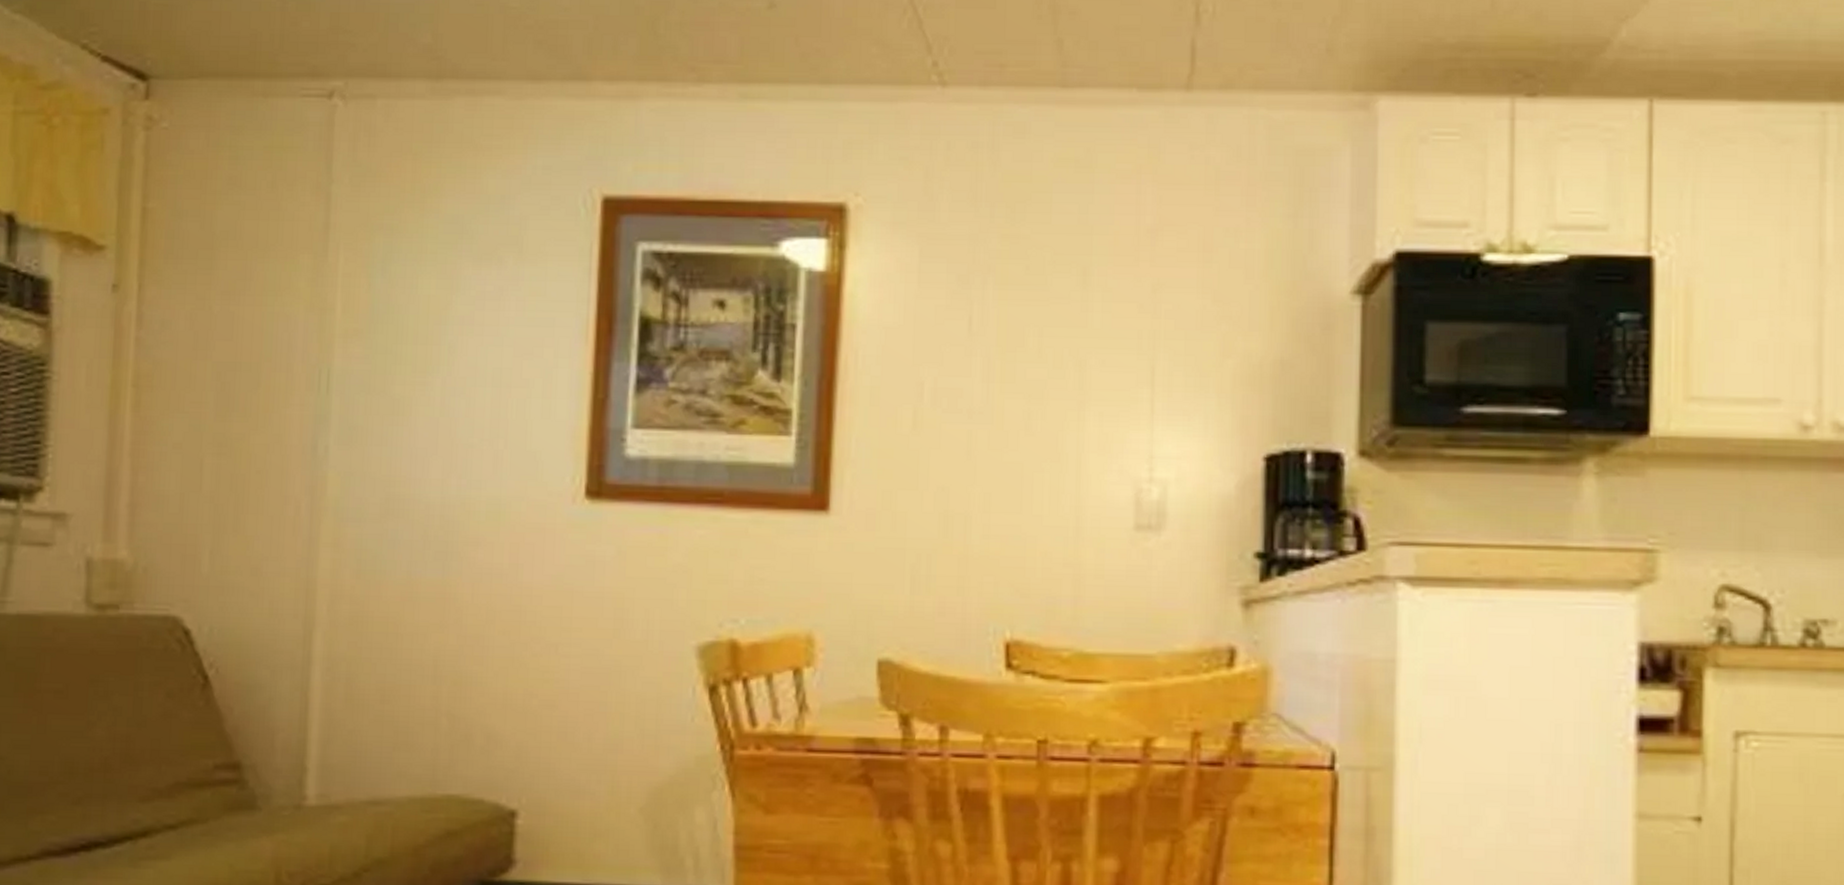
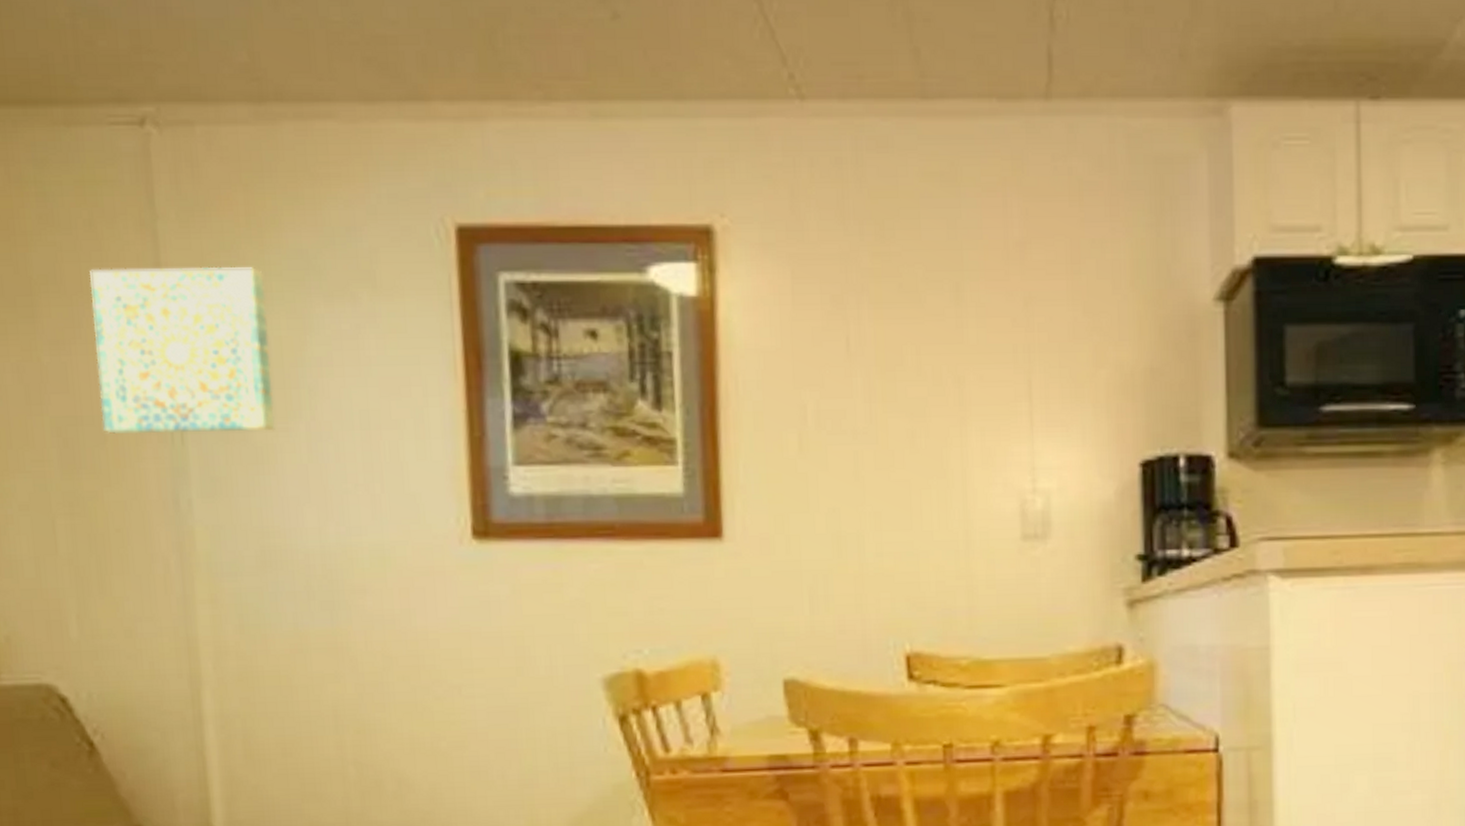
wall art: none [258,227,421,385] -> present [90,267,275,434]

